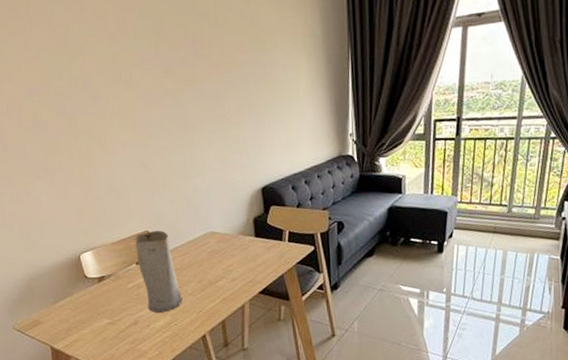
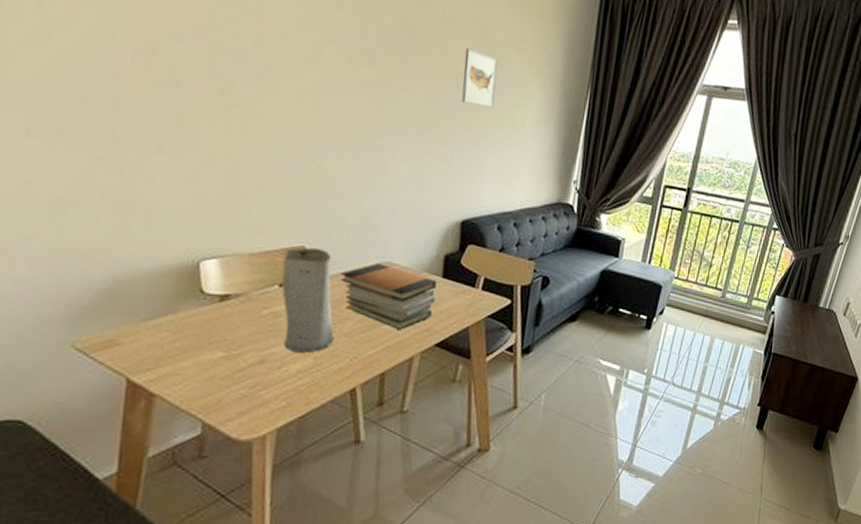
book stack: none [177,234,253,285] -> present [340,263,438,329]
wall art: none [239,41,270,89] -> present [462,47,498,109]

